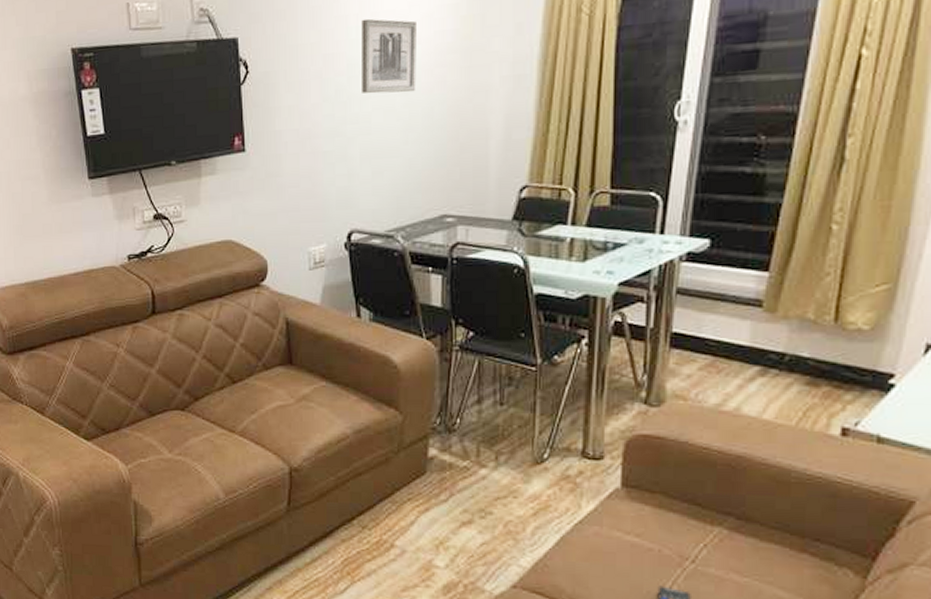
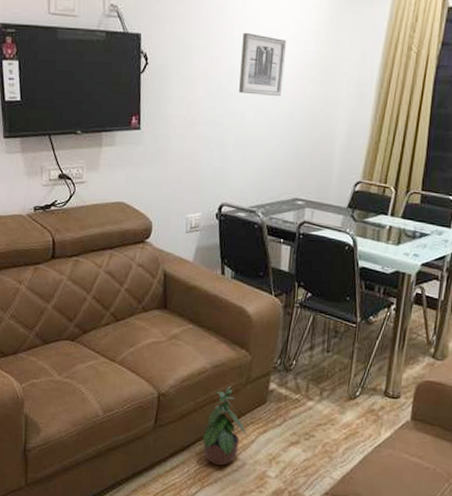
potted plant: none [348,454,404,555] -> present [203,385,247,466]

